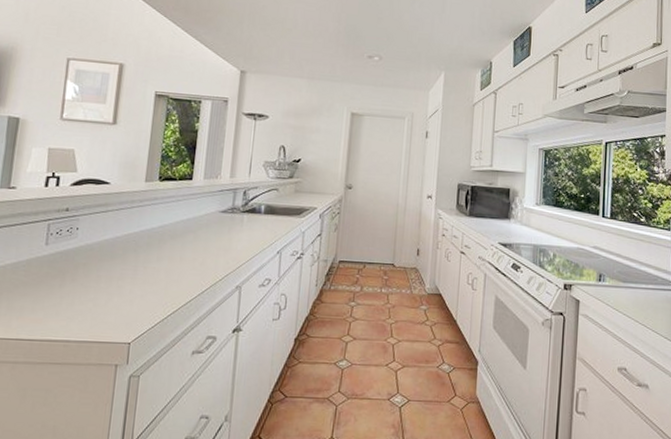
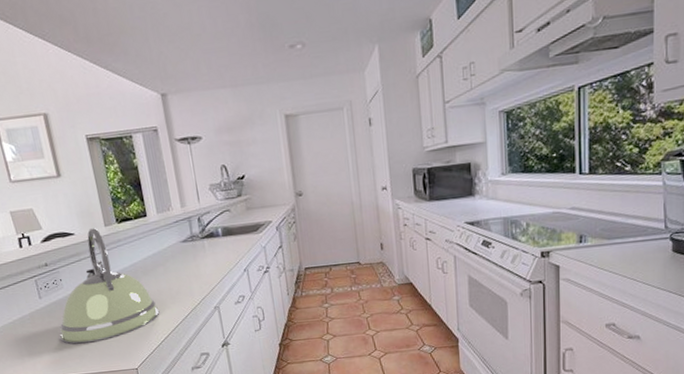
kettle: none [52,181,176,305] -> present [59,228,160,344]

